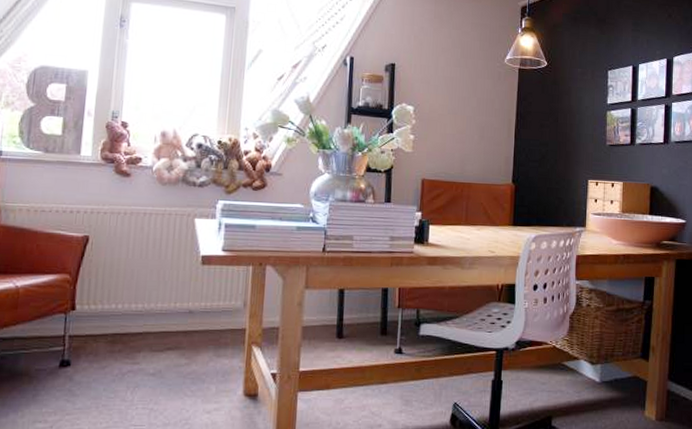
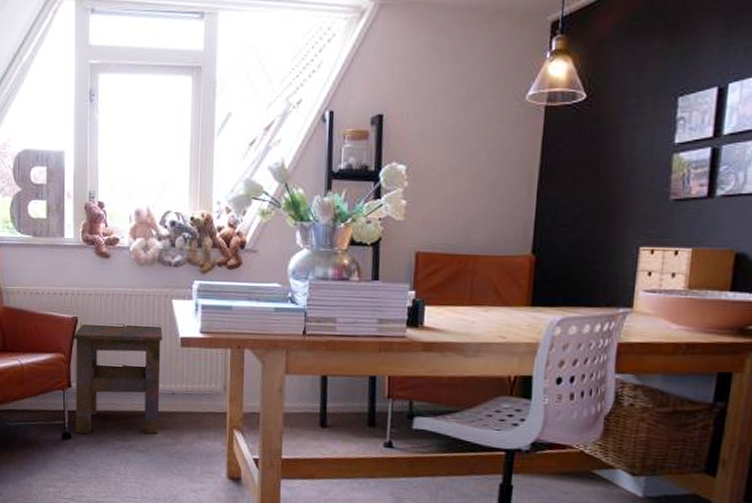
side table: none [76,242,183,360] -> present [74,323,163,434]

